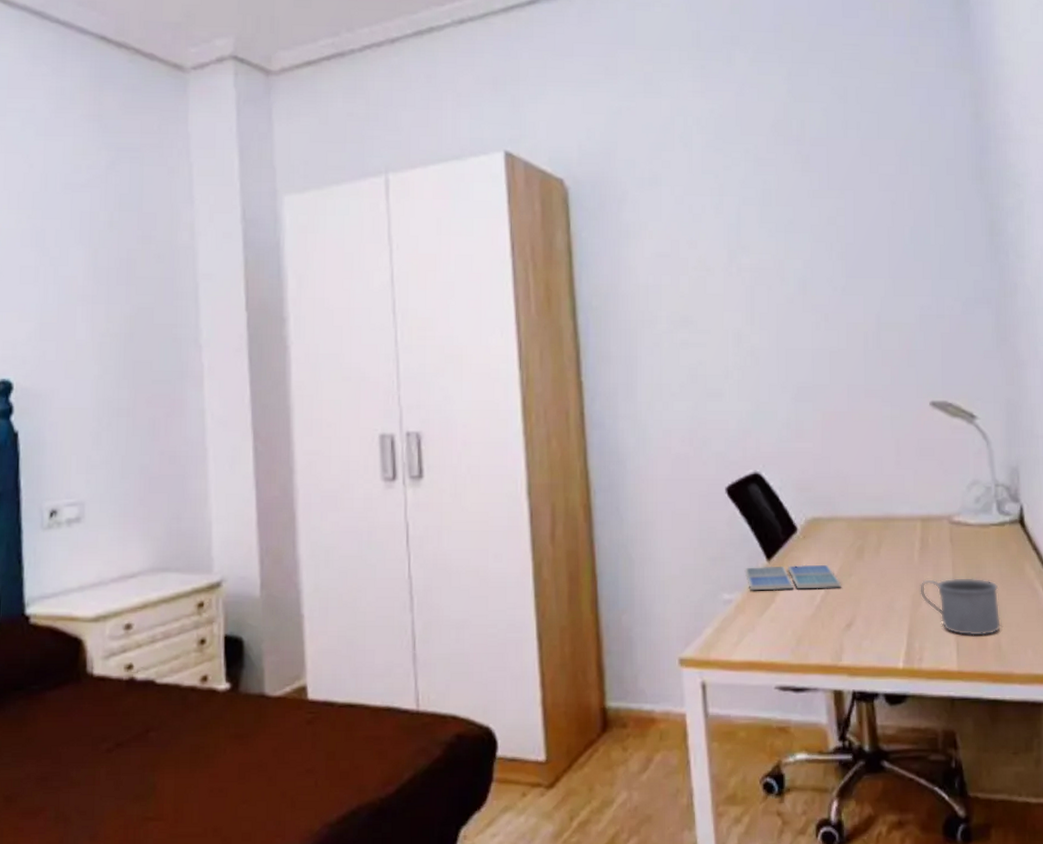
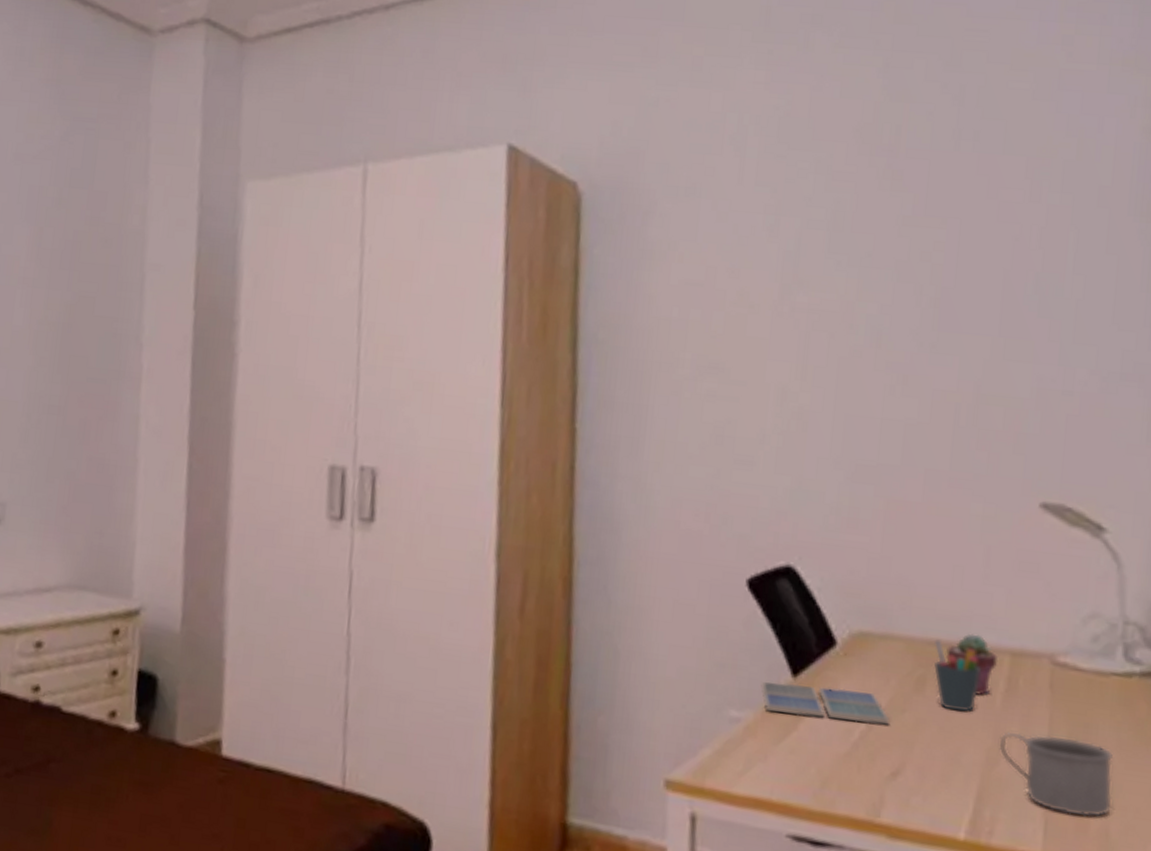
pen holder: none [866,516,902,569] -> present [933,639,981,712]
potted succulent: none [875,508,913,556] -> present [945,633,999,696]

